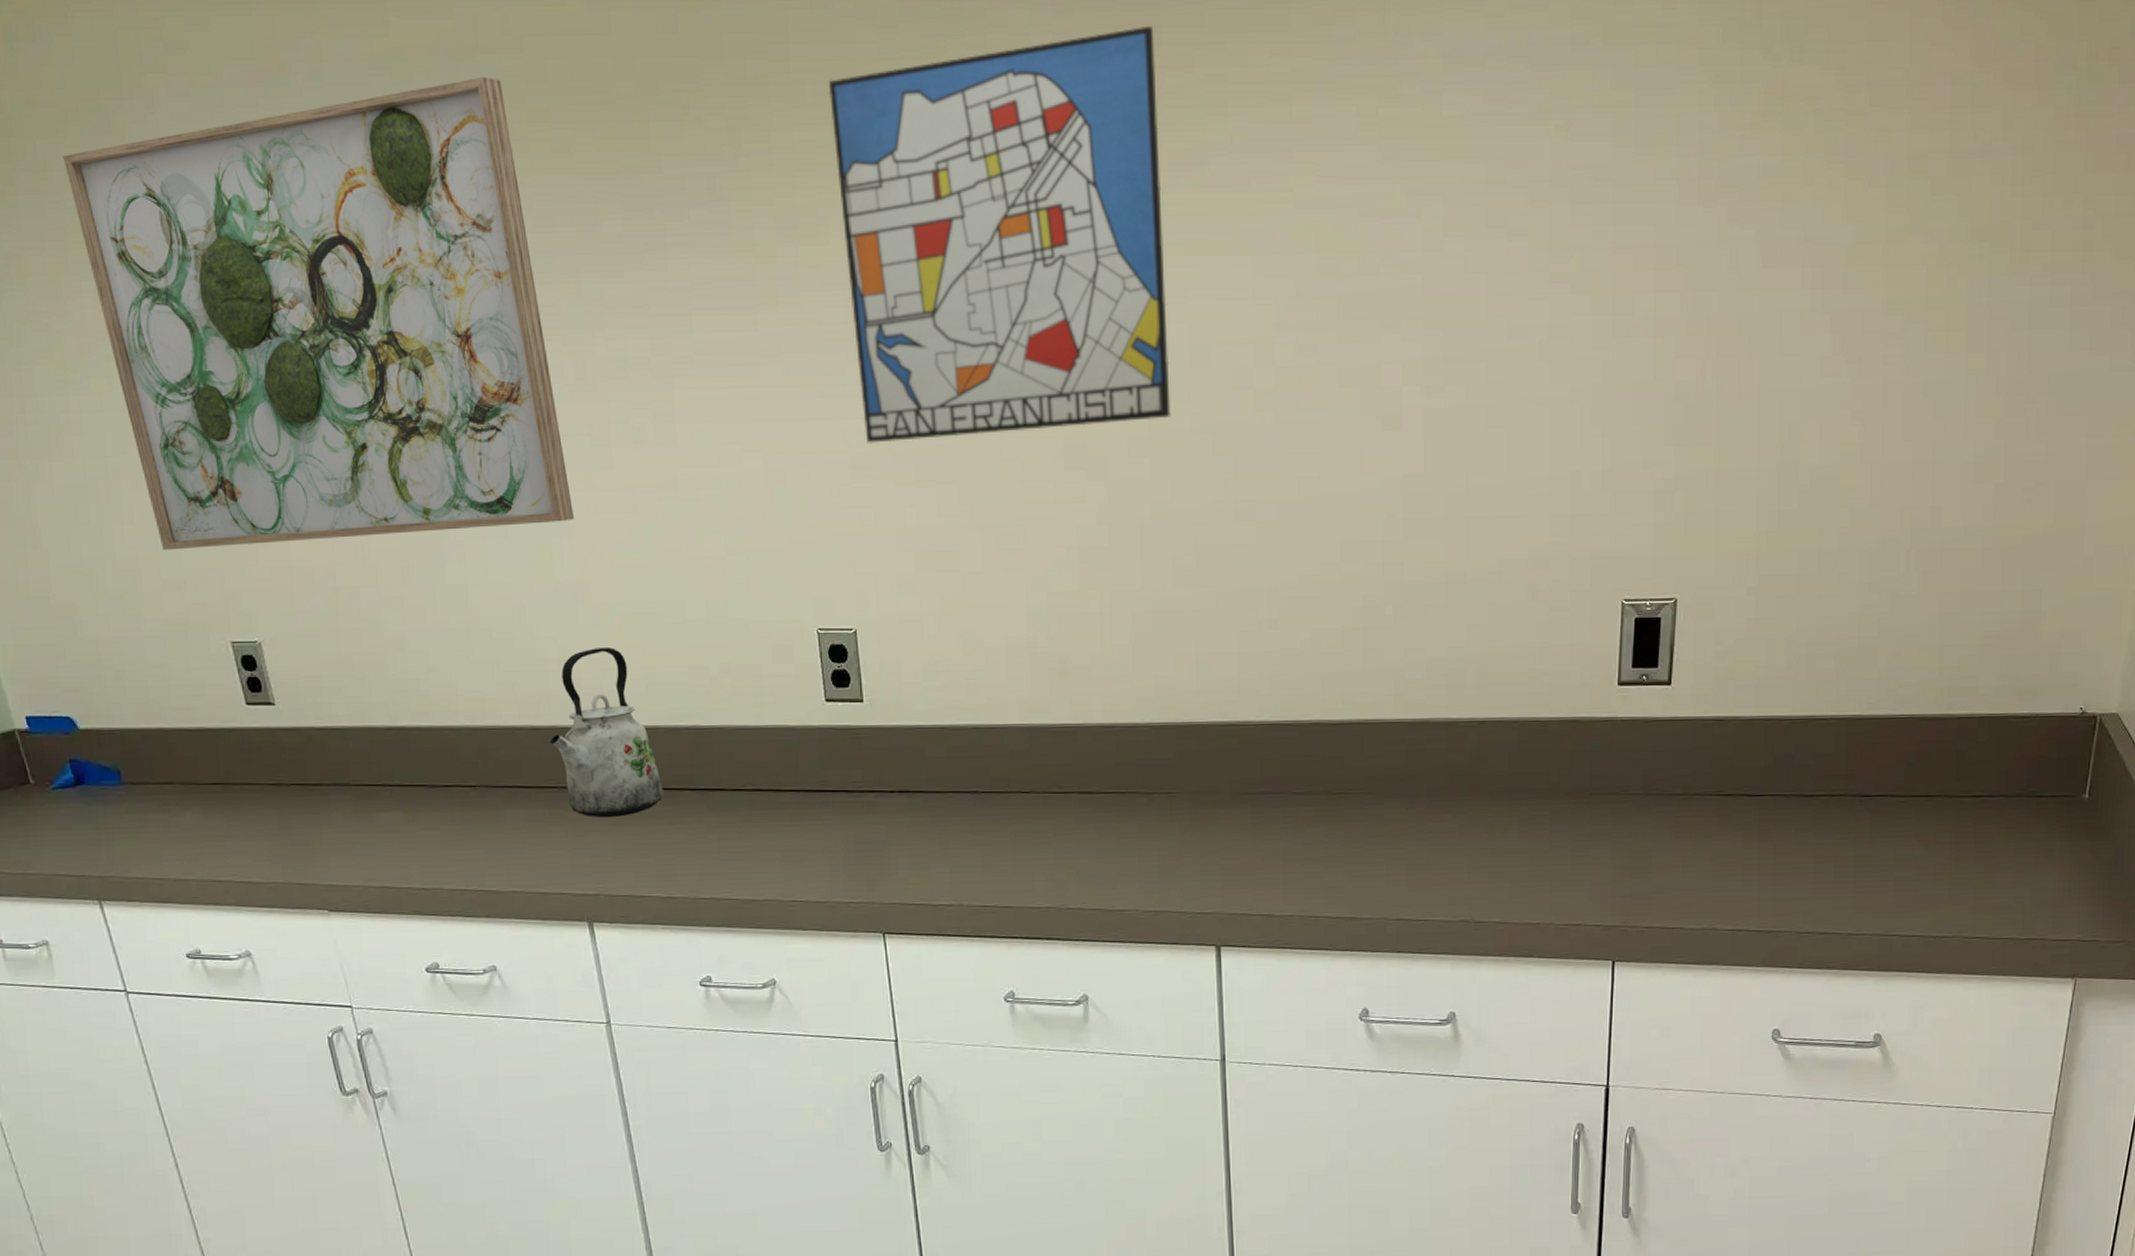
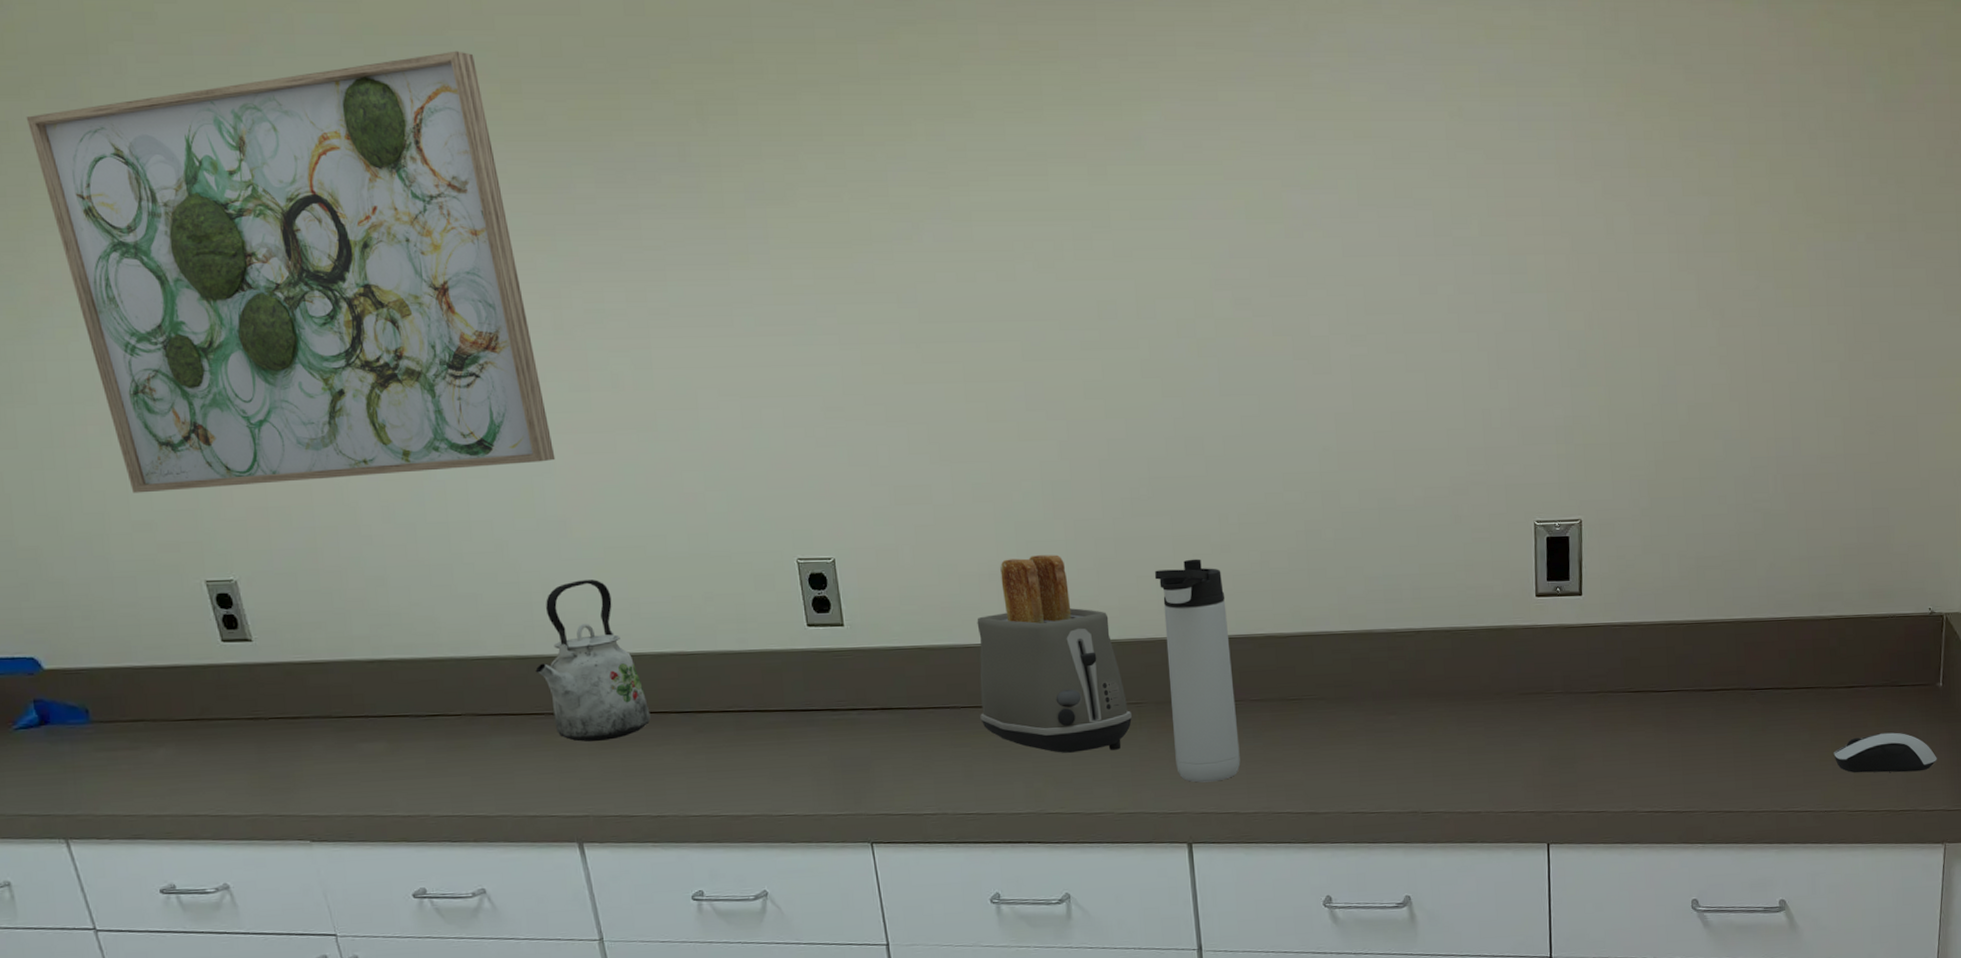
wall art: present [828,25,1171,444] -> none [790,18,1122,388]
toaster: none [1002,629,1163,845] -> present [977,555,1132,753]
thermos bottle: none [1194,636,1277,881] -> present [1154,559,1241,783]
computer mouse: none [1951,849,2075,896] -> present [1833,732,1937,773]

